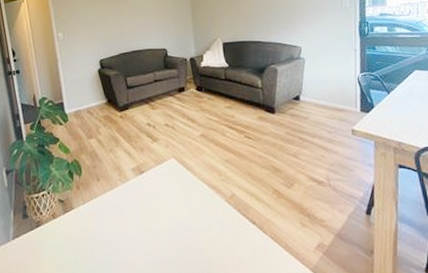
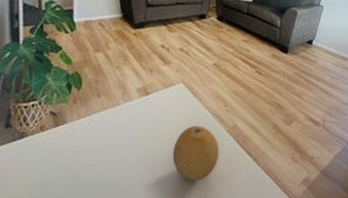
fruit: none [175,198,222,255] -> present [172,125,219,181]

